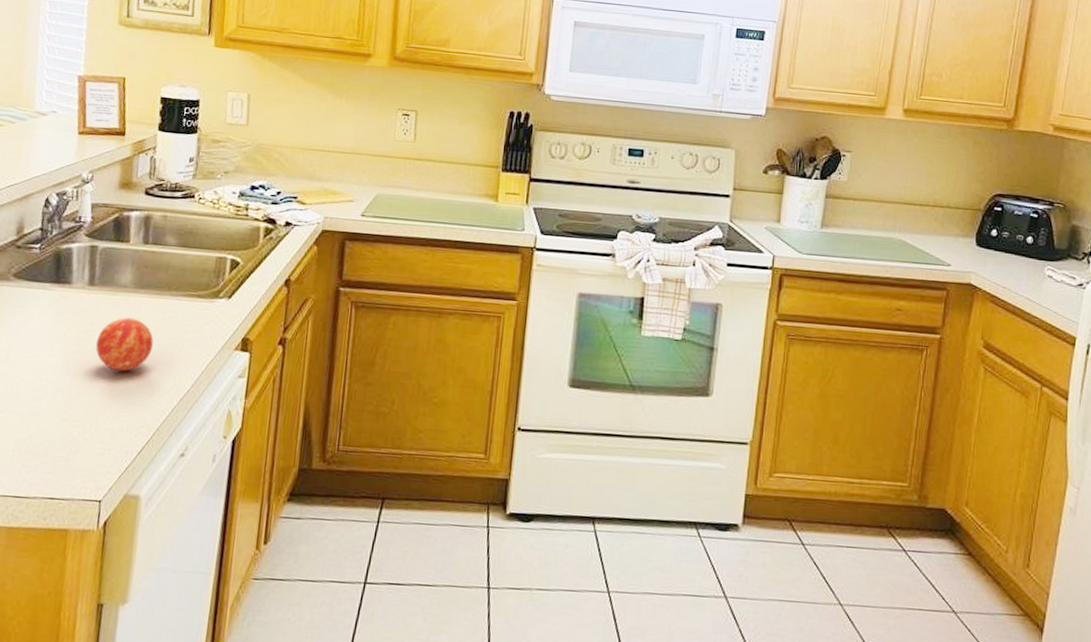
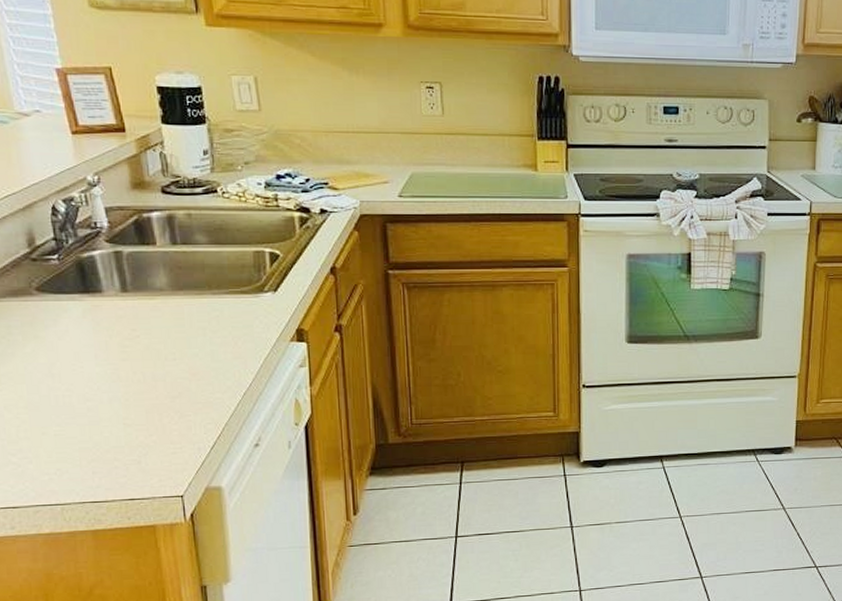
apple: present [96,317,154,372] -> none [143,320,204,374]

